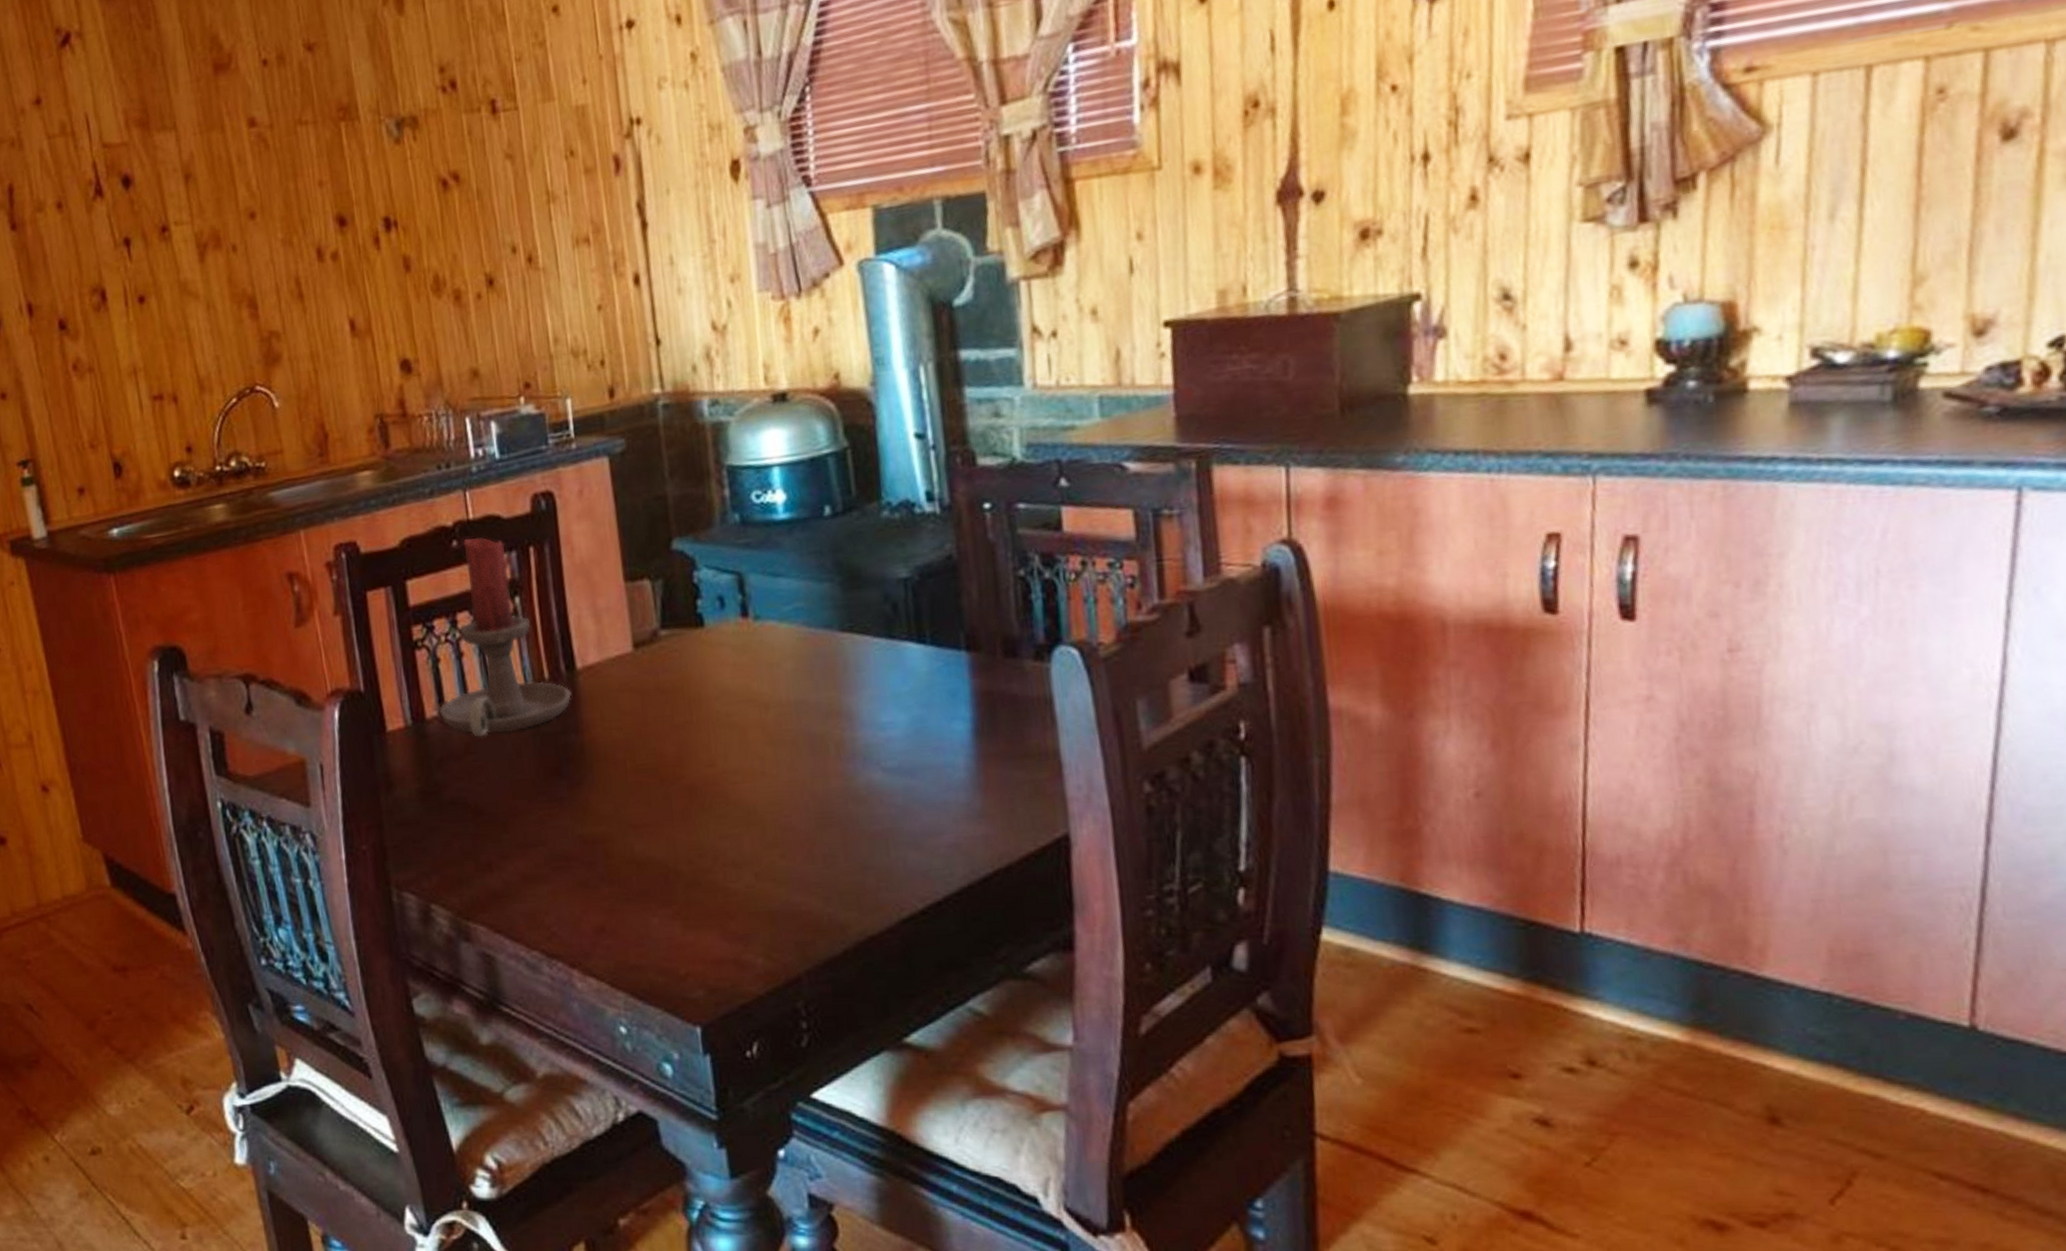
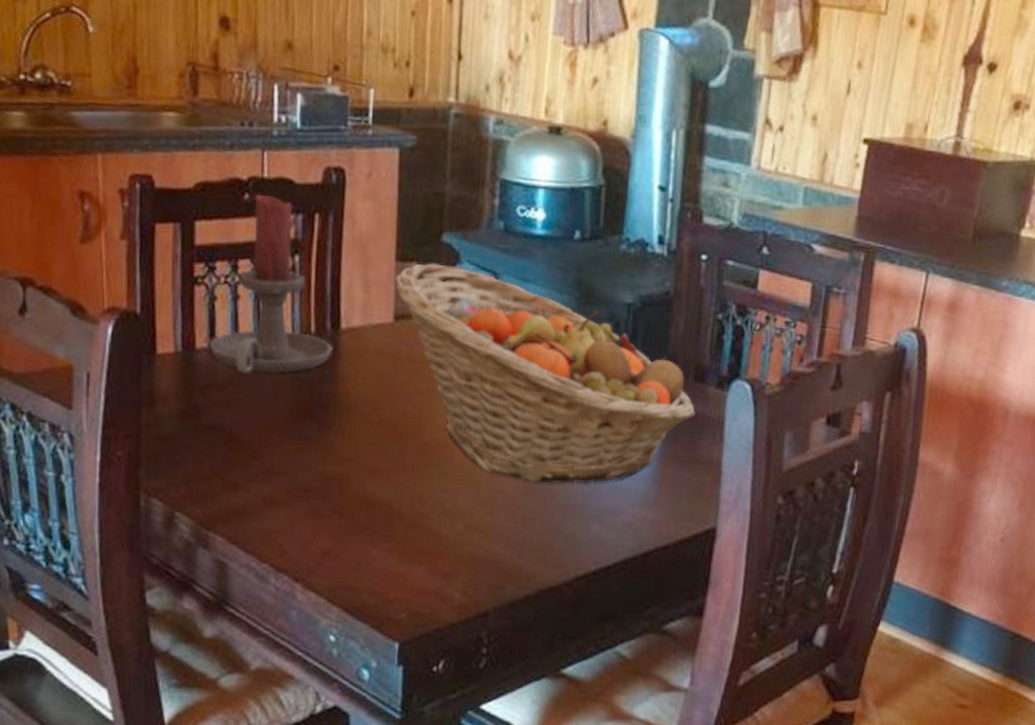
fruit basket: none [625,574,1014,811] -> present [393,263,696,484]

